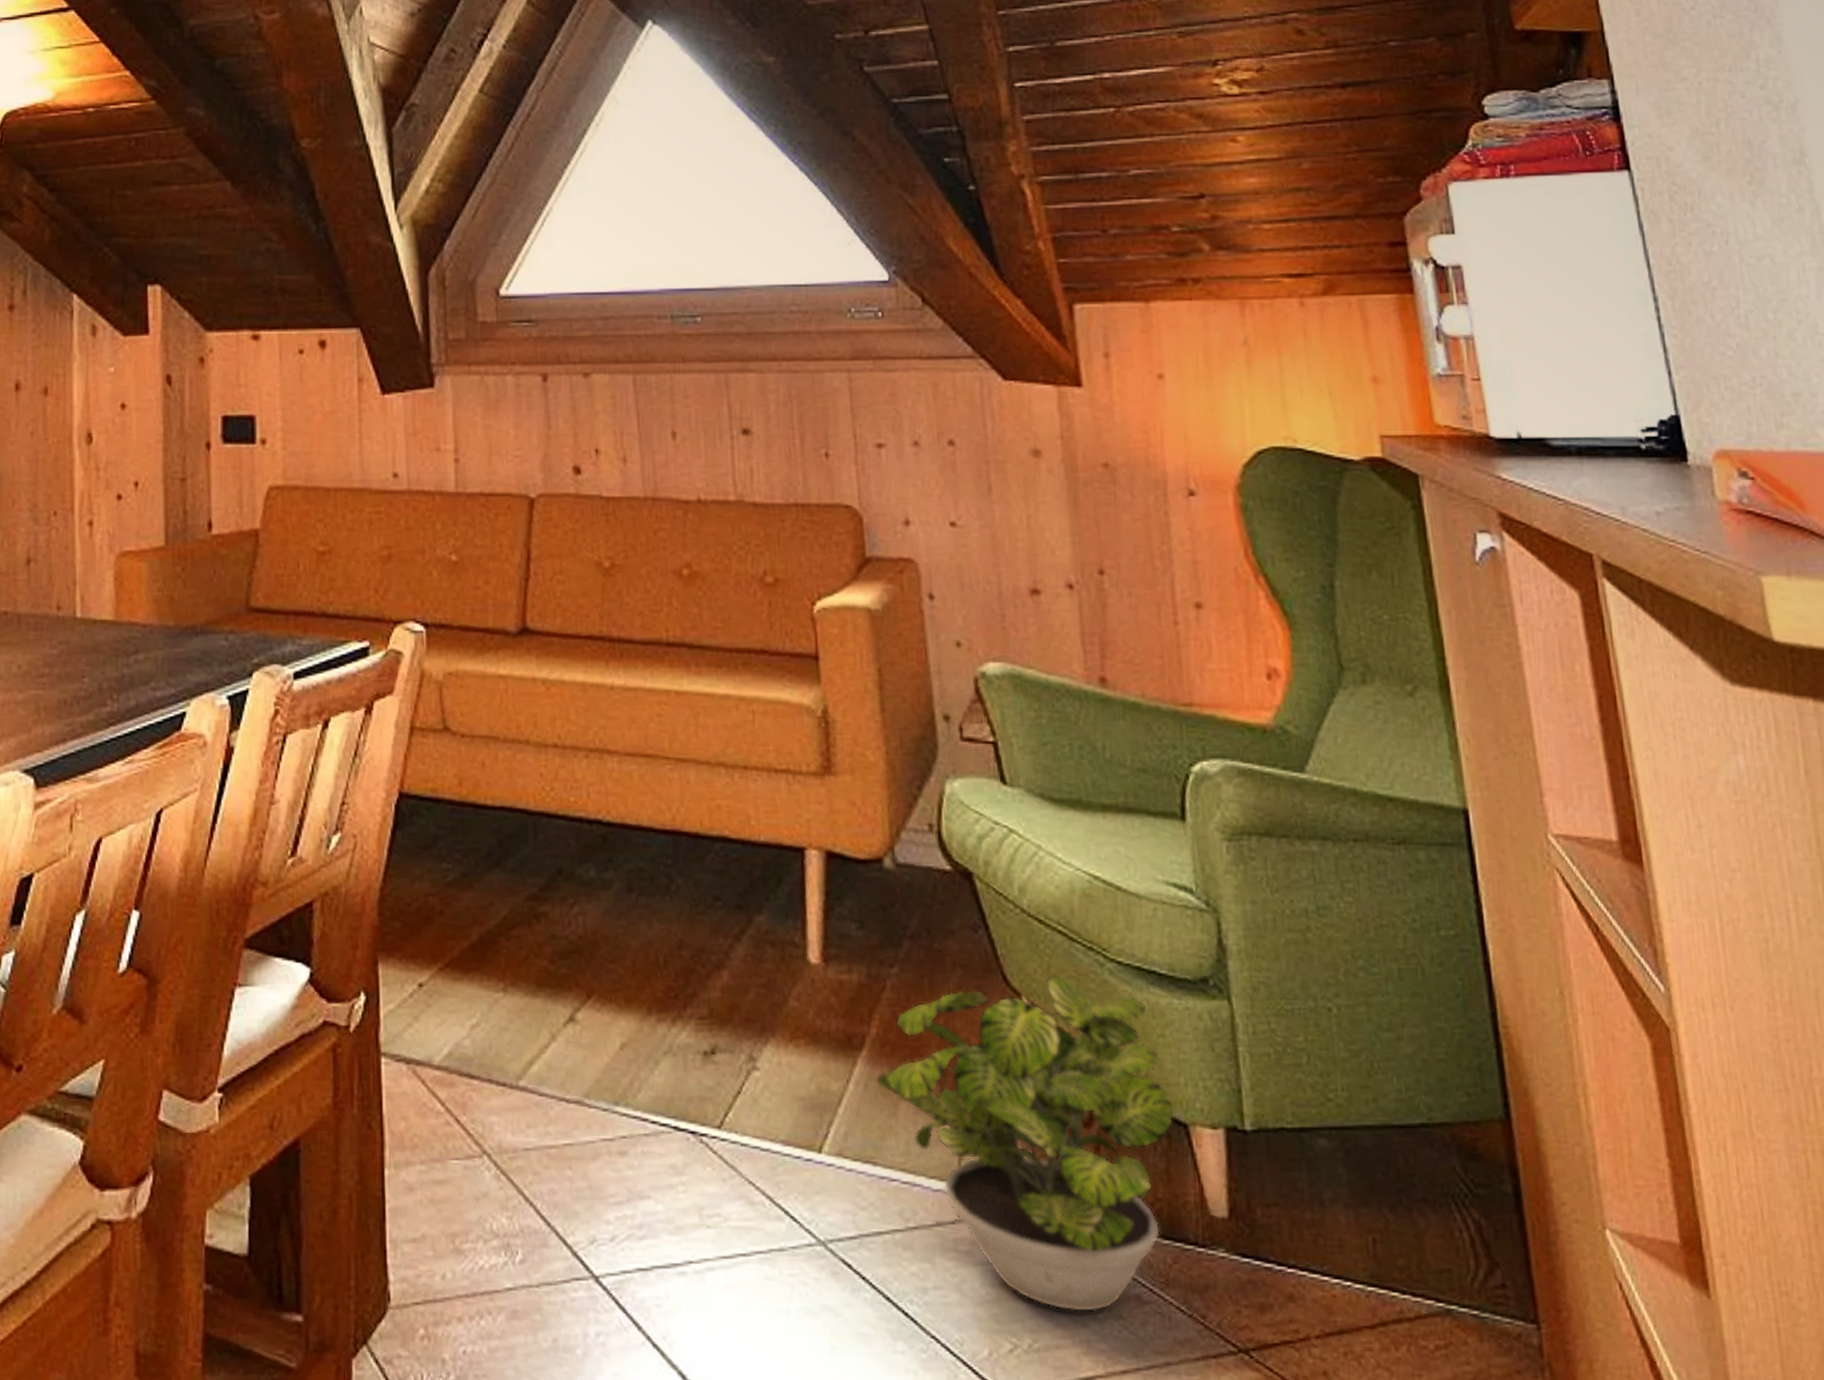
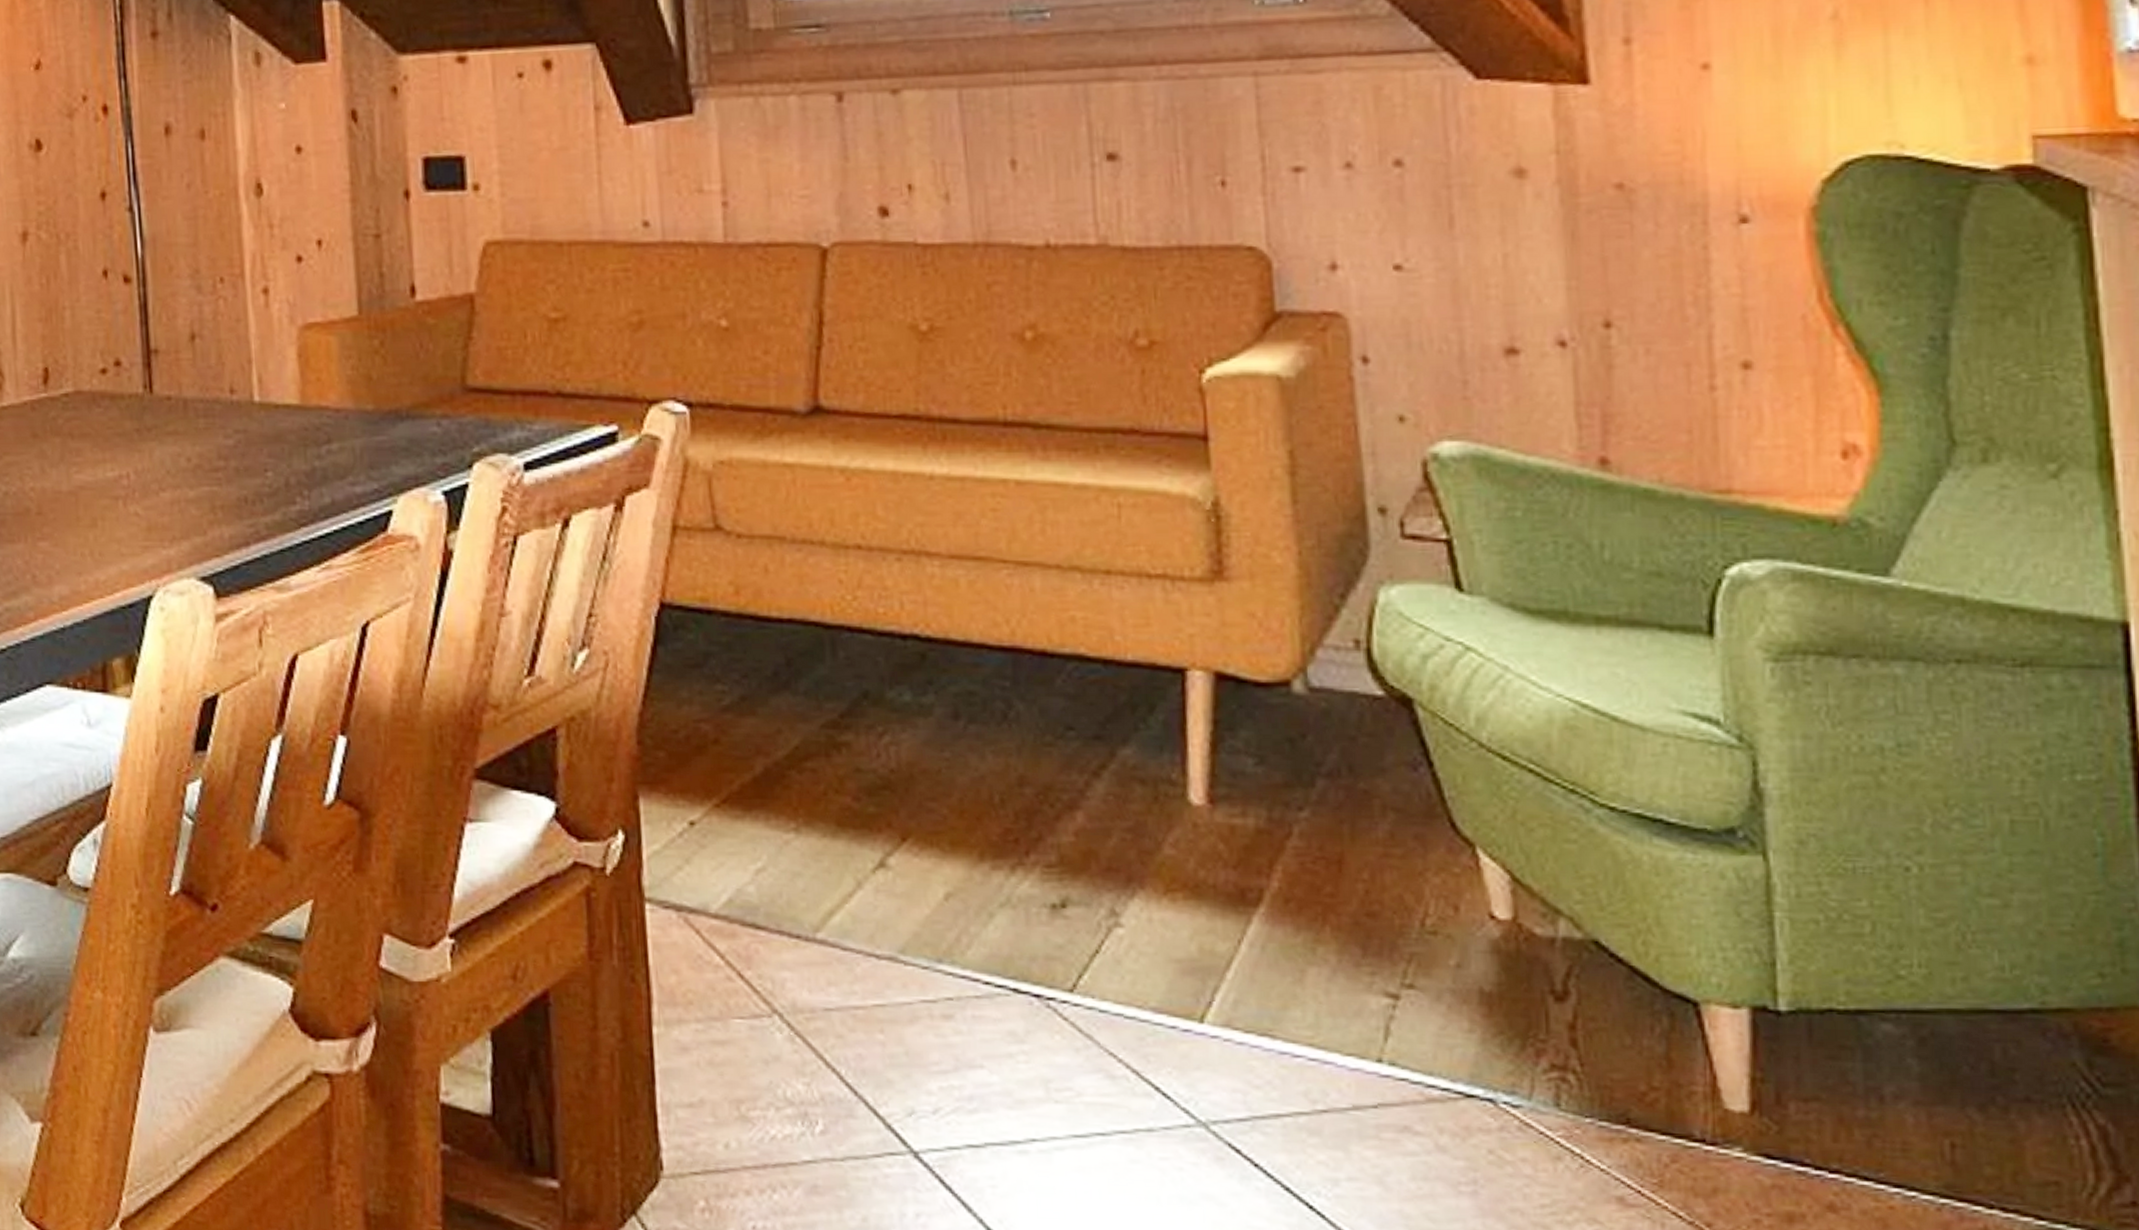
potted plant: present [876,975,1175,1313] -> none [1277,822,1682,1214]

